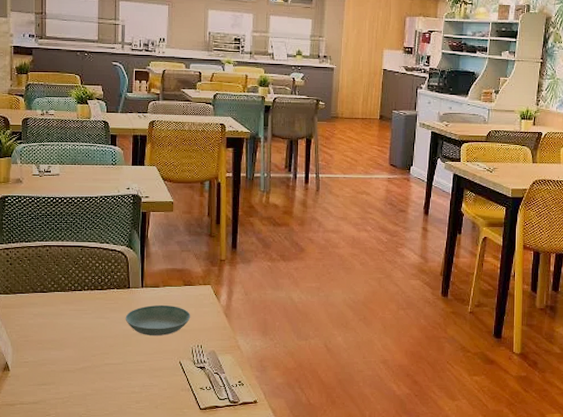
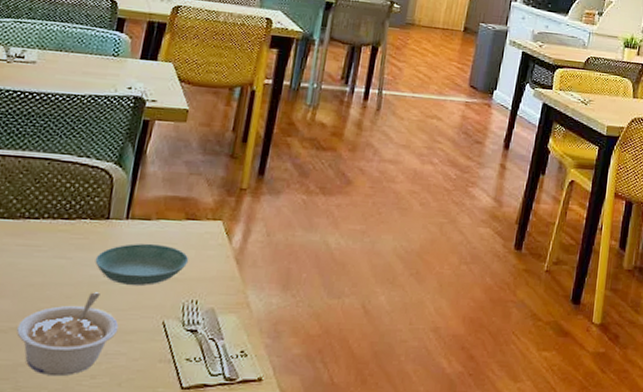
legume: none [81,342,149,402] -> present [16,292,119,377]

